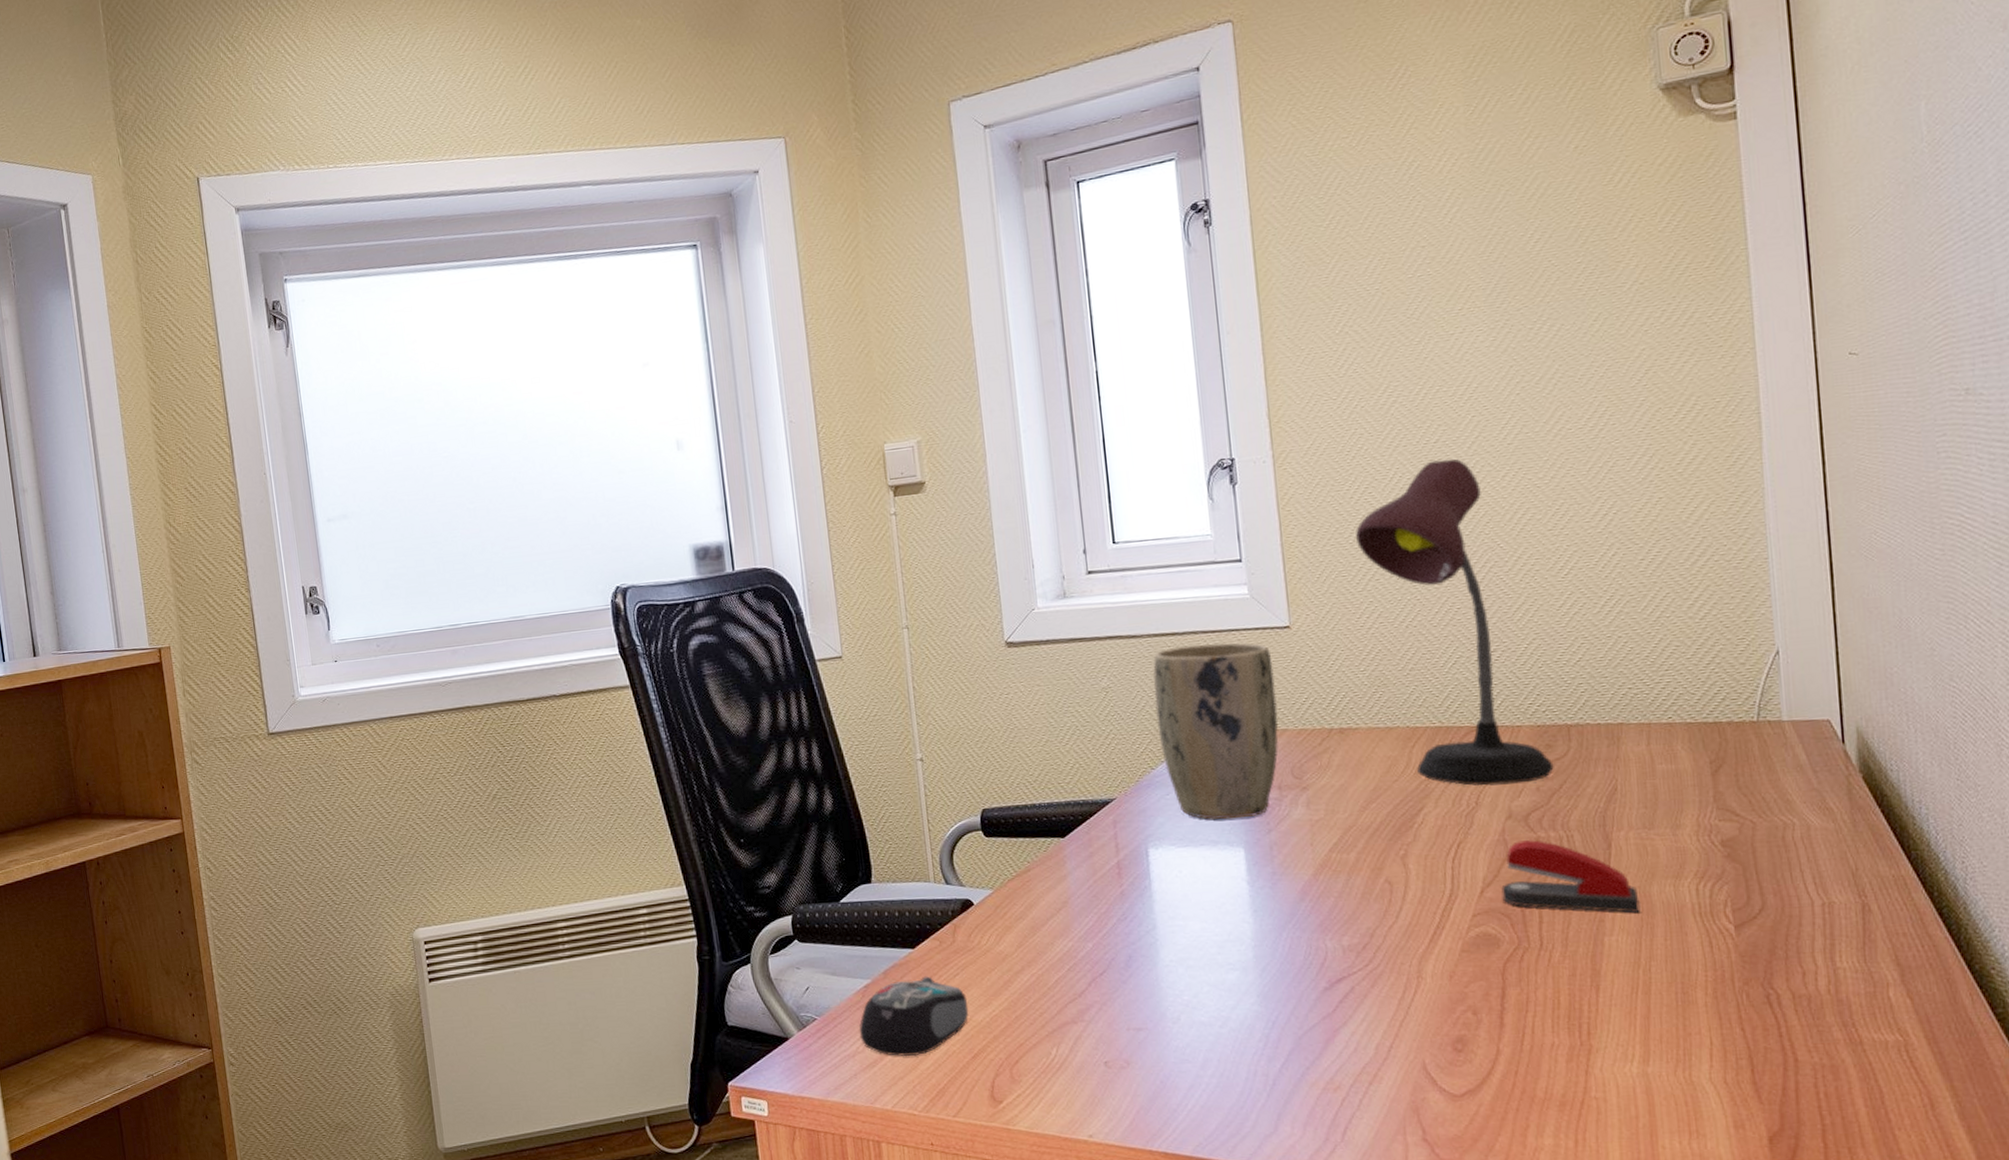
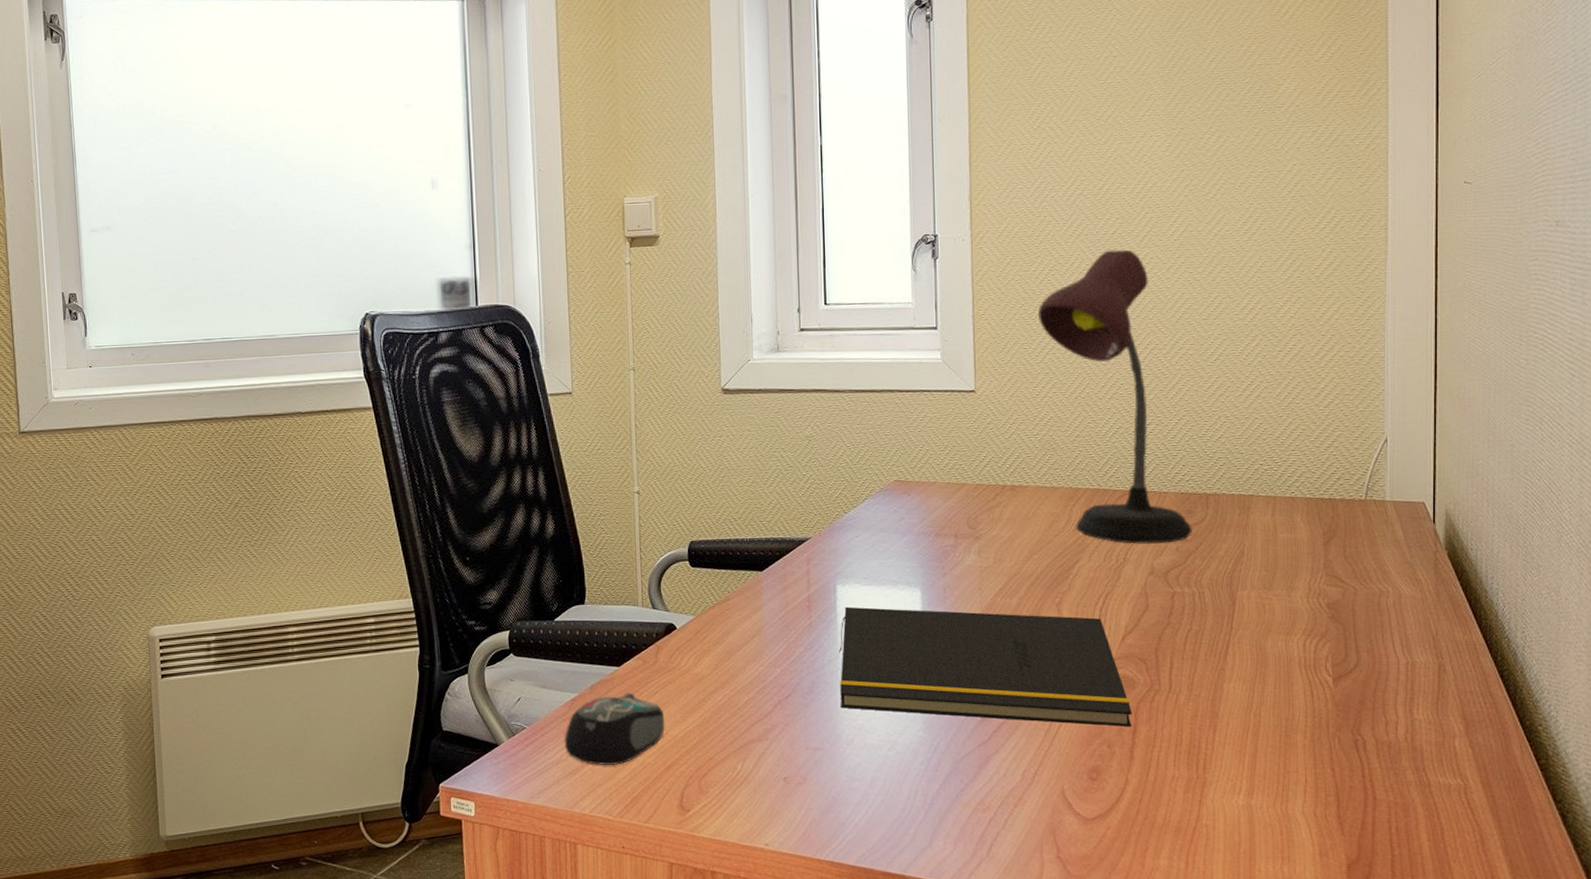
plant pot: present [1153,642,1279,820] -> none [851,402,959,562]
notepad: none [1156,870,1499,991] -> present [839,606,1132,727]
stapler: present [1501,839,1641,914] -> none [1140,593,1256,664]

